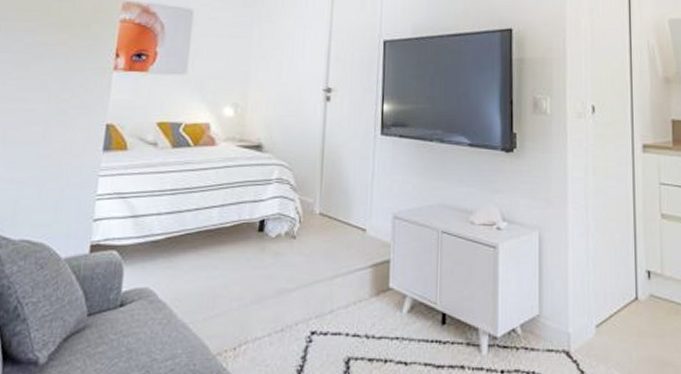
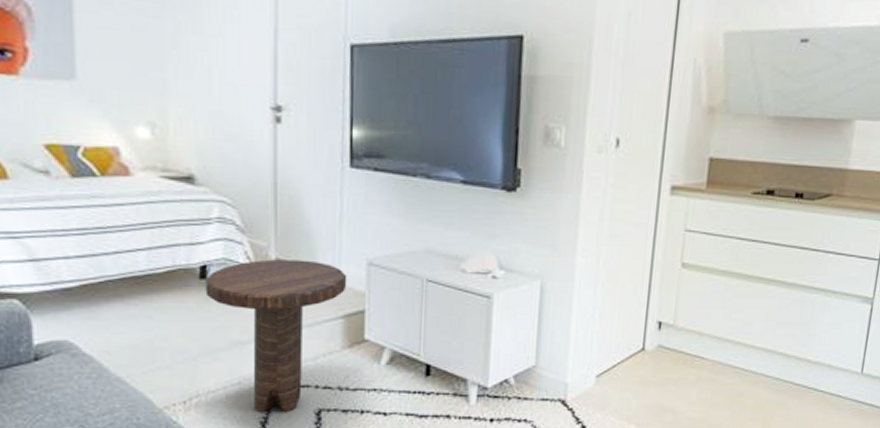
side table: none [261,214,376,361] -> present [205,259,347,413]

